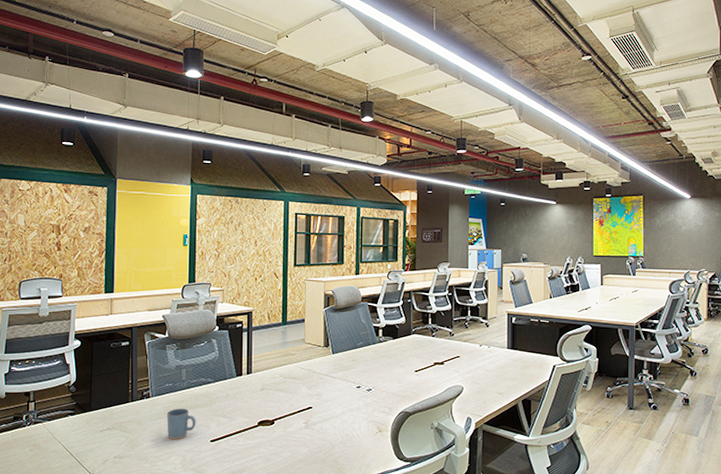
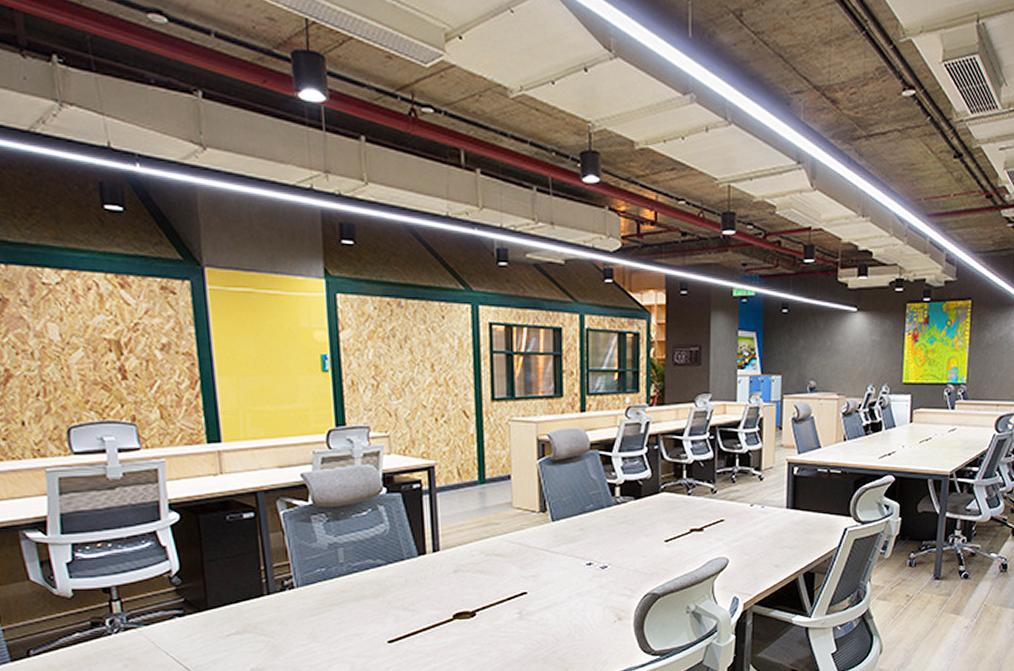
mug: present [167,408,196,439] -> none [322,600,365,642]

